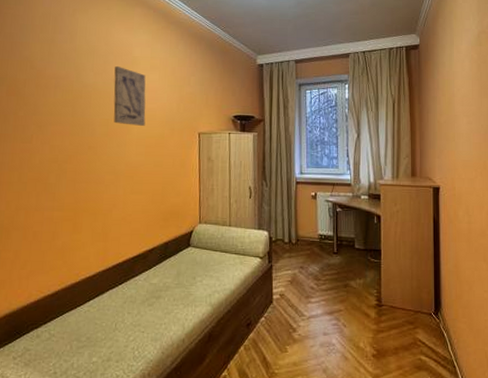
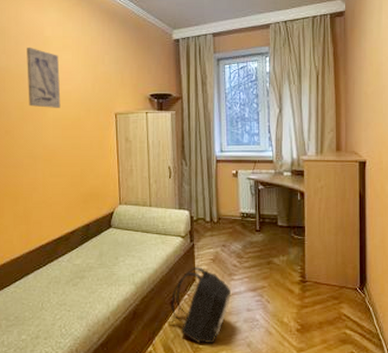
backpack: none [246,288,309,369] -> present [170,266,232,344]

